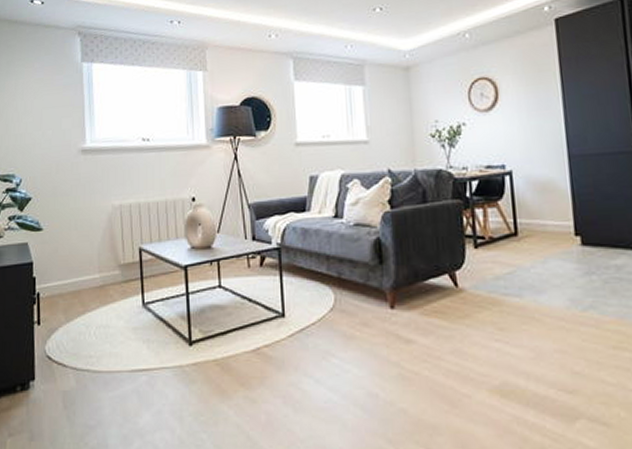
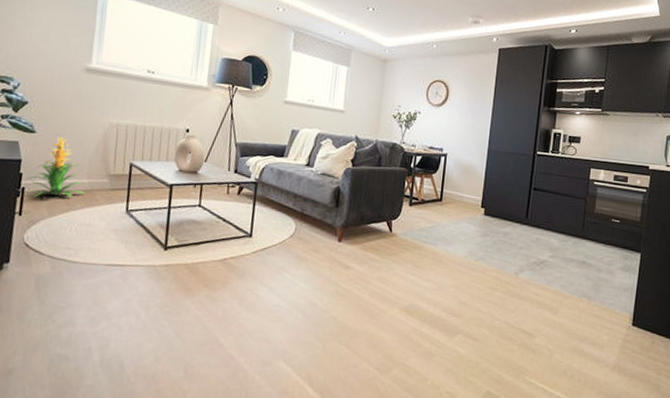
indoor plant: none [41,228,98,302] -> present [27,135,85,197]

